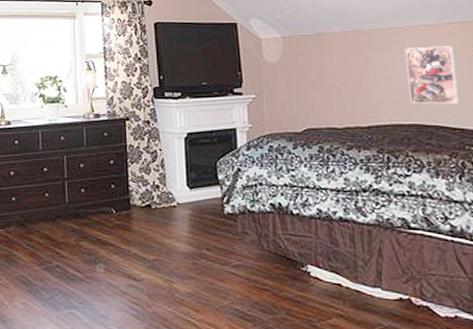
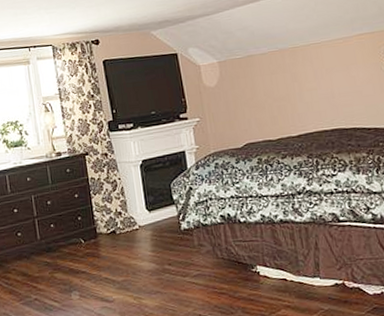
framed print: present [404,46,459,103] -> none [323,55,372,110]

